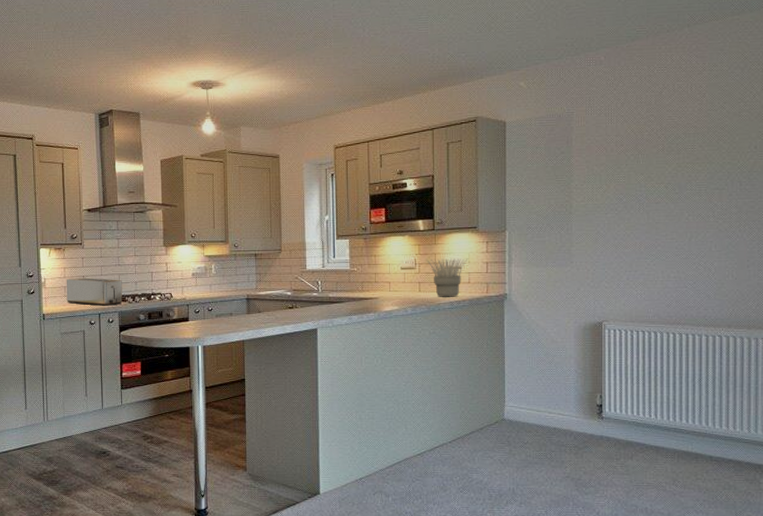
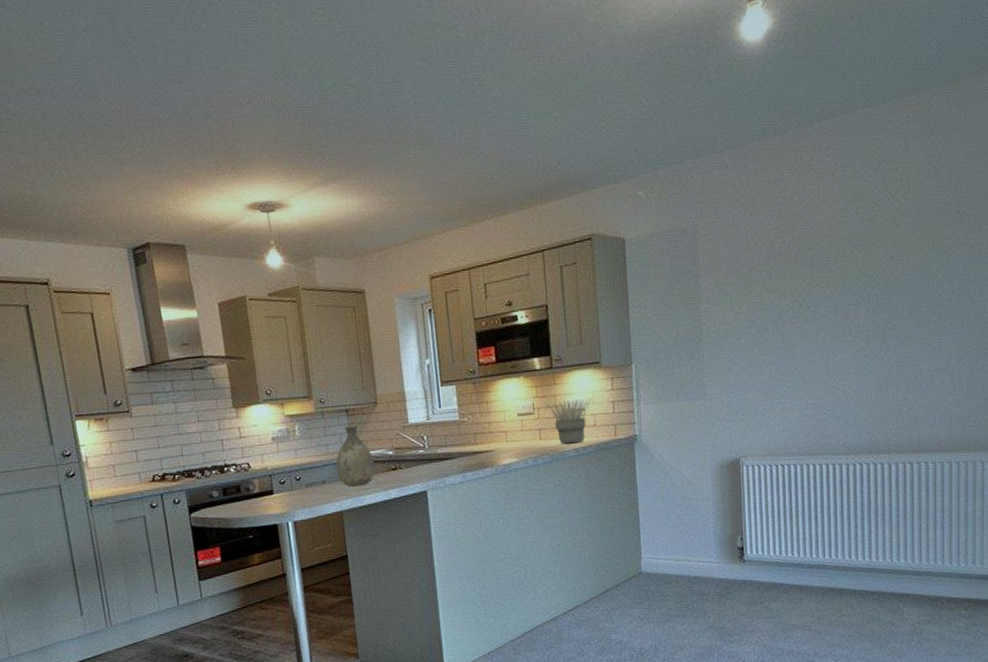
toaster: present [66,277,123,306] -> none [114,451,189,485]
vase: none [242,268,275,320] -> present [335,426,376,487]

